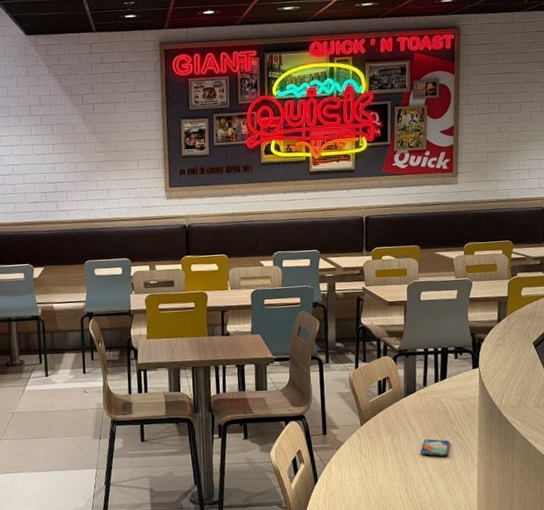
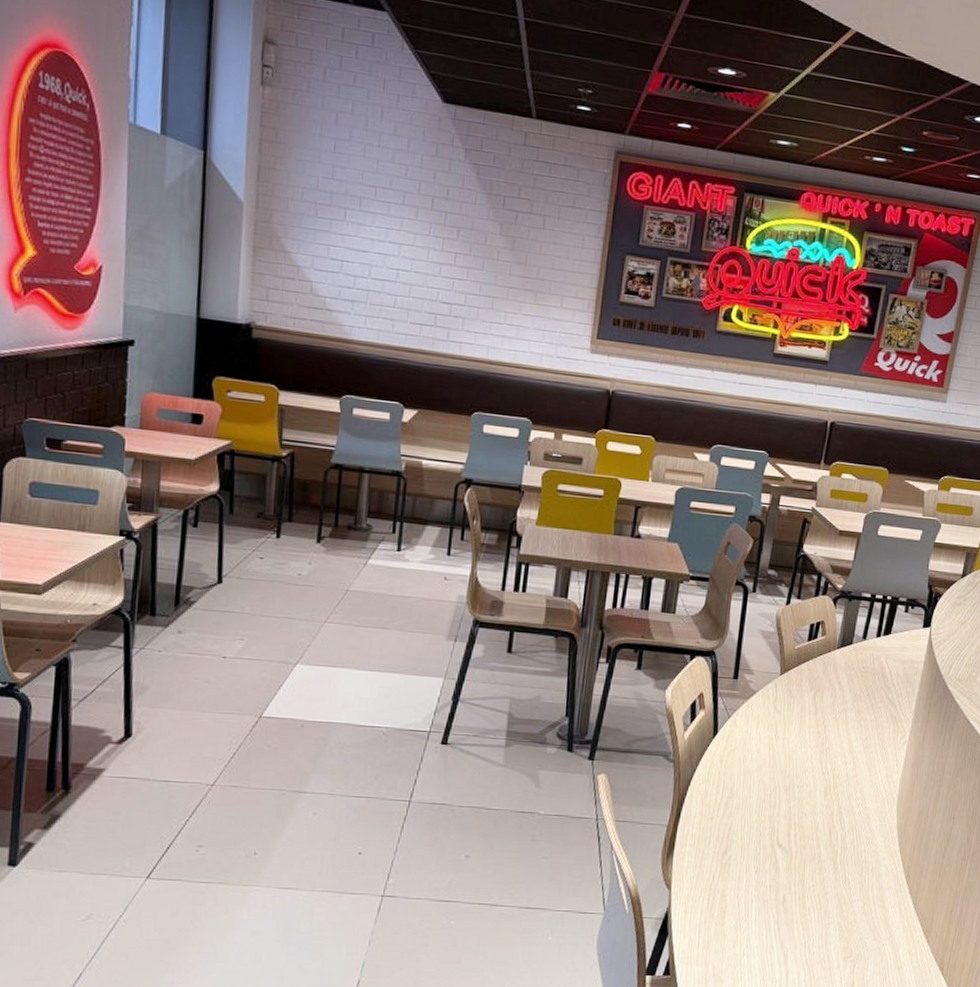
smartphone: present [420,439,450,457] -> none [844,702,881,727]

